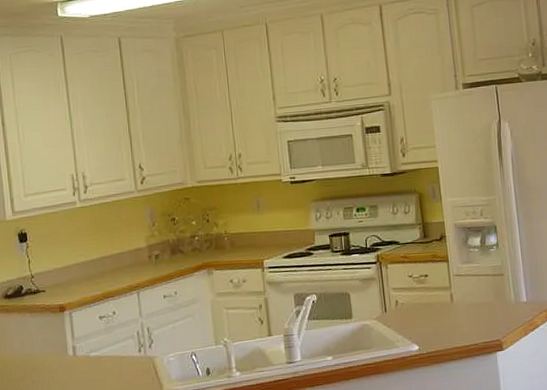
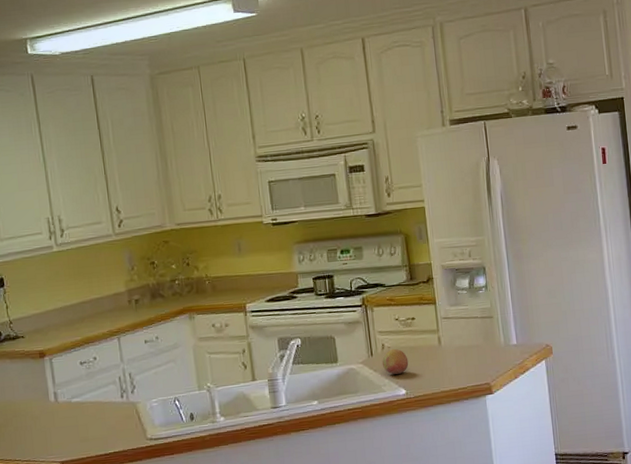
fruit: none [395,305,422,331] -> present [381,348,409,375]

